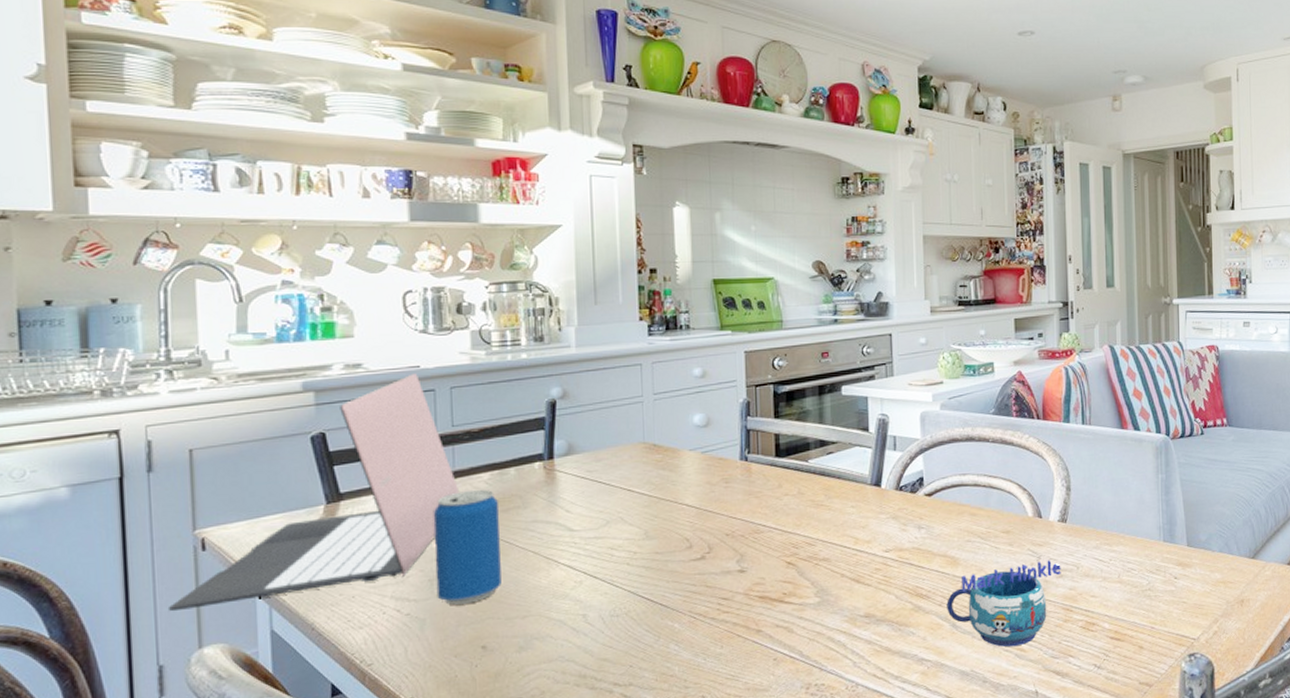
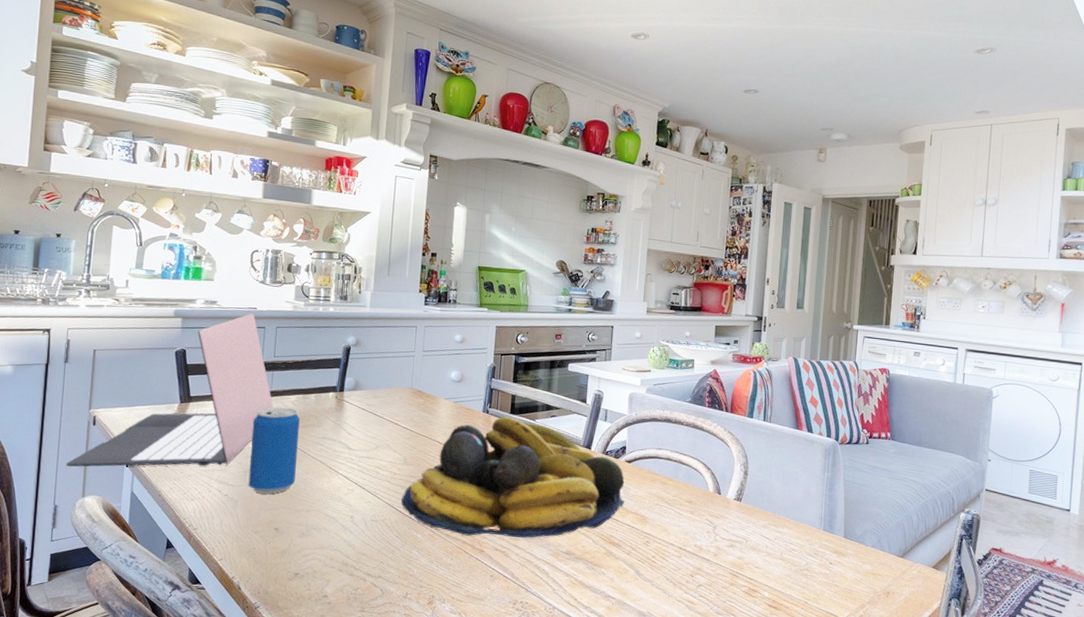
fruit bowl: none [648,461,929,616] -> present [401,416,625,538]
mug: present [946,560,1061,647] -> none [633,531,733,599]

